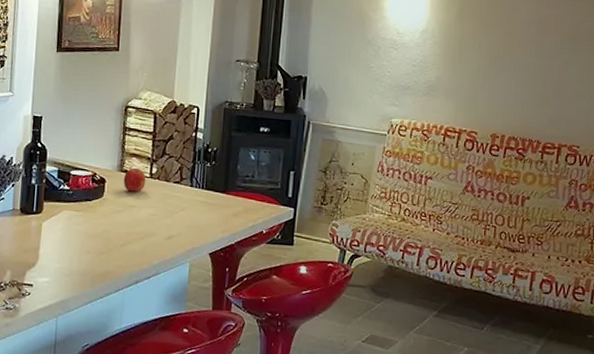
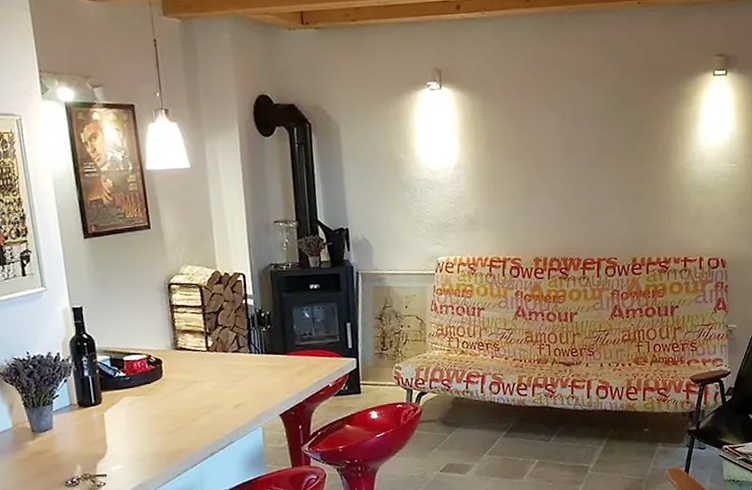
fruit: present [123,167,146,192] -> none [179,343,204,368]

